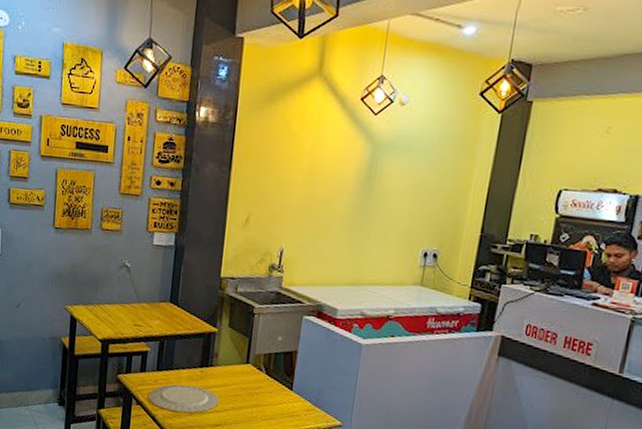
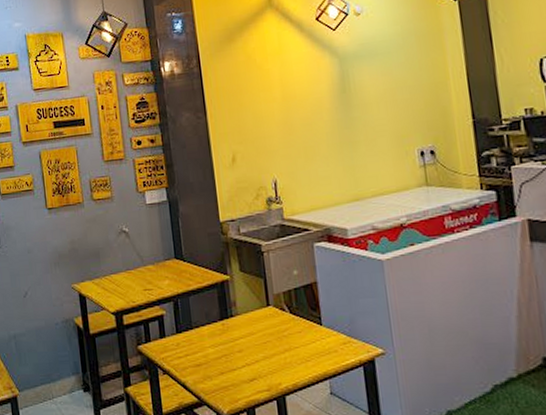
plate: present [148,384,220,413] -> none [173,341,249,375]

